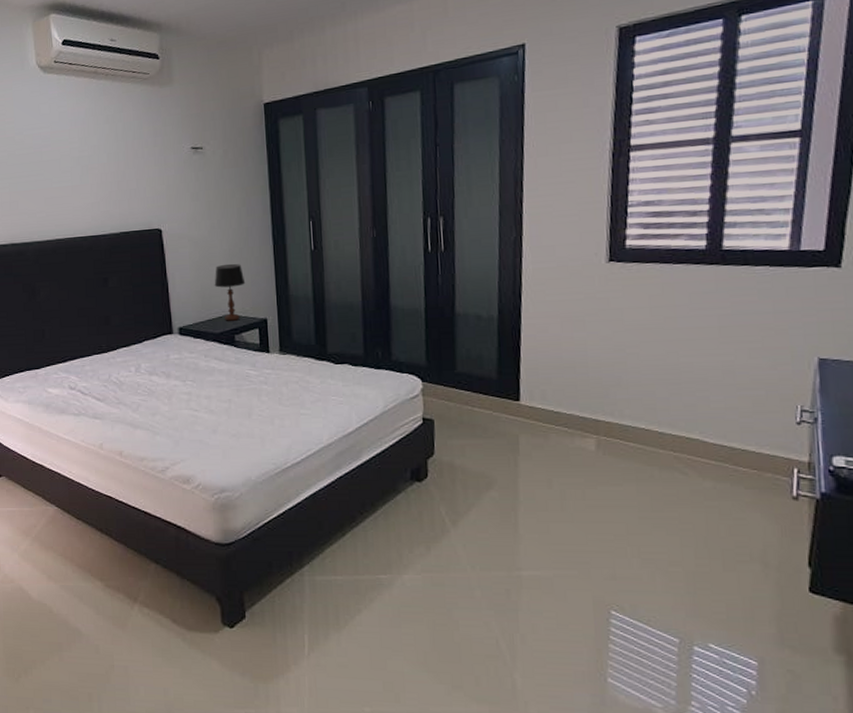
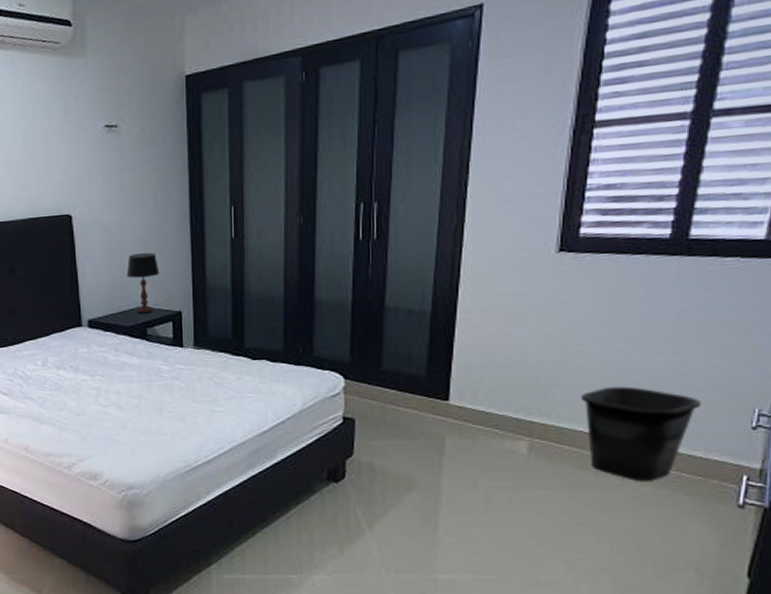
waste bin: none [641,385,750,475] -> present [582,386,702,481]

